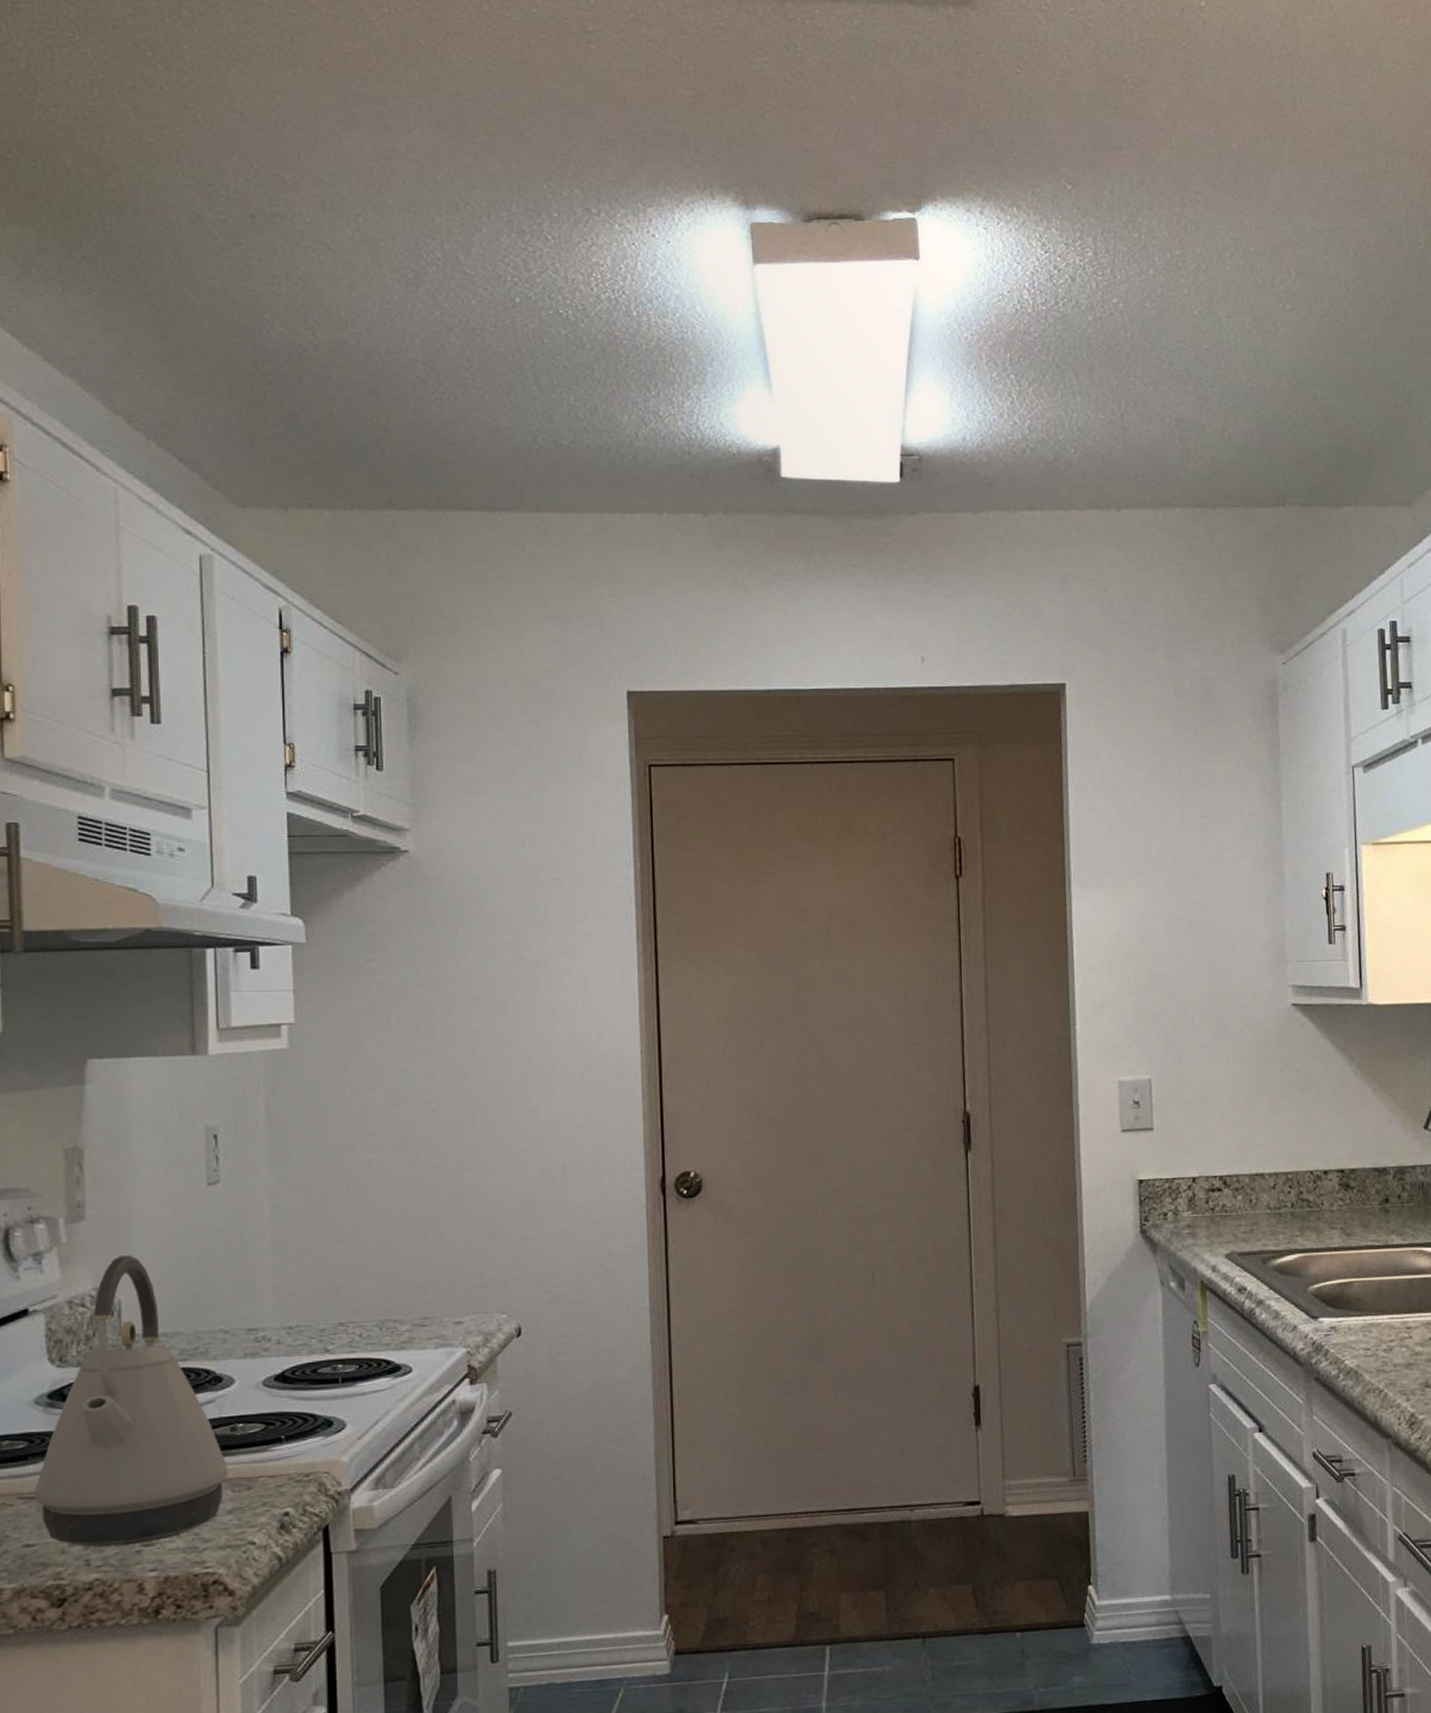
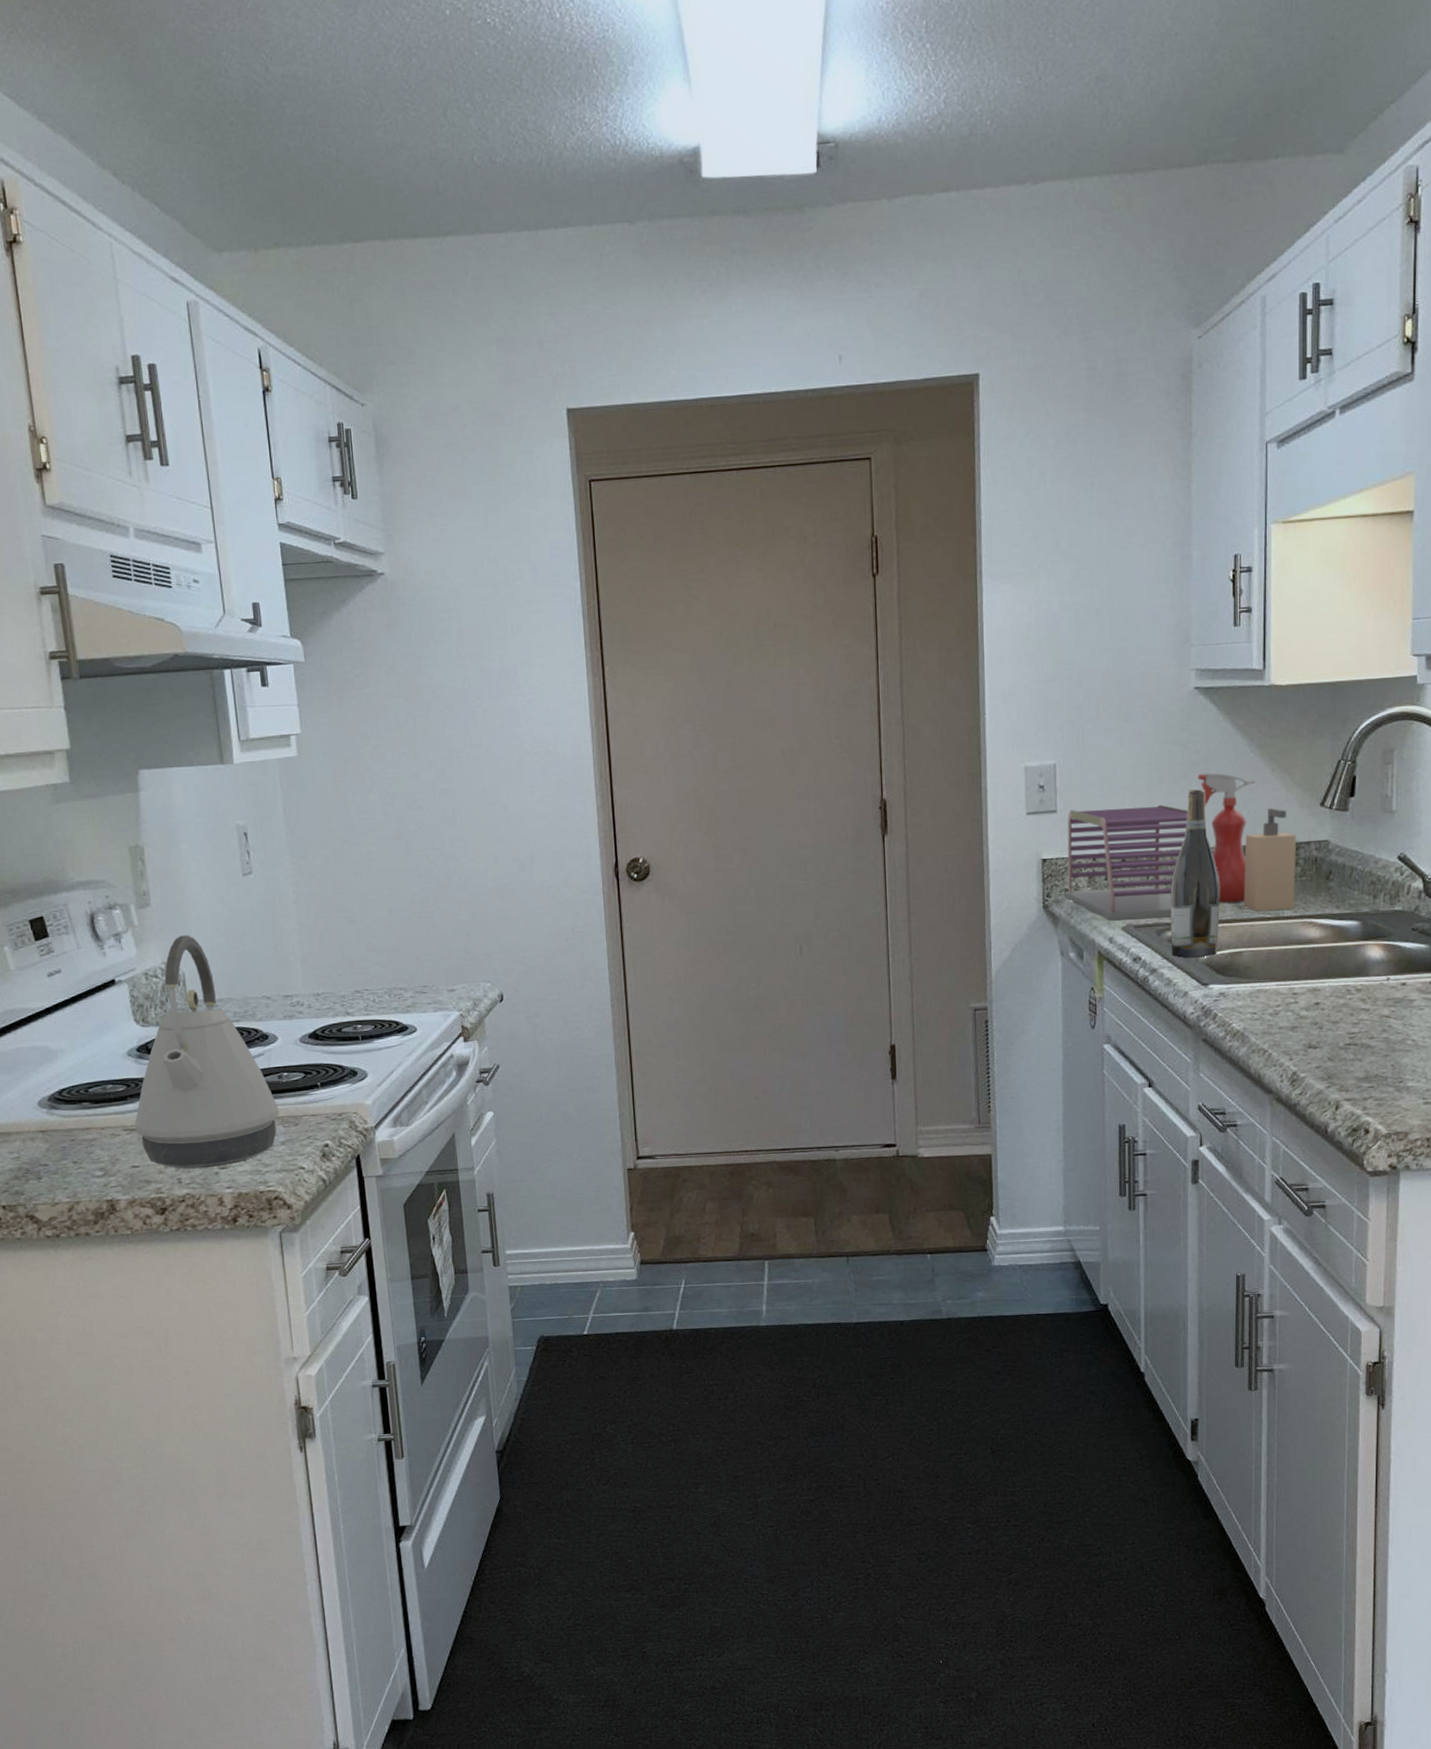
dish rack: none [1164,1124,1291,1247] -> present [1065,804,1188,920]
wine bottle: none [1274,1108,1327,1289] -> present [1170,788,1220,958]
spray bottle: none [1298,1092,1358,1229] -> present [1197,773,1256,903]
soap dispenser: none [1350,1130,1404,1239] -> present [1244,808,1296,911]

